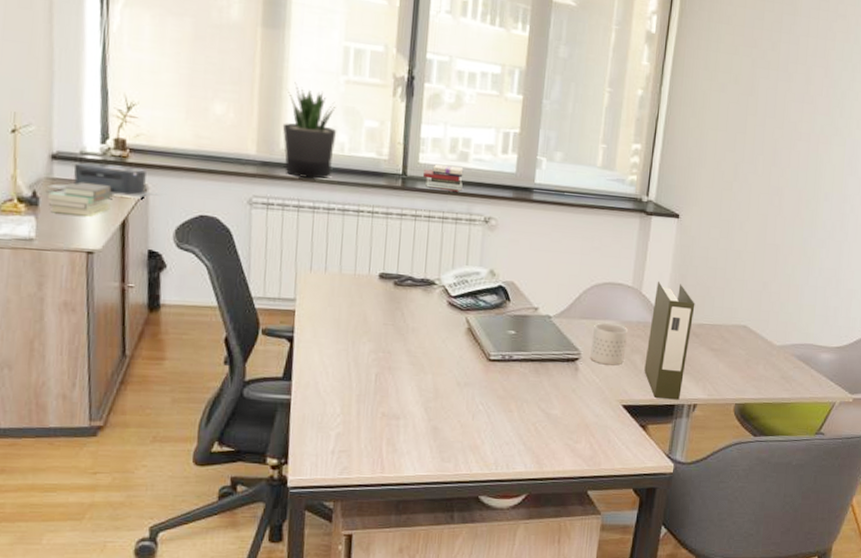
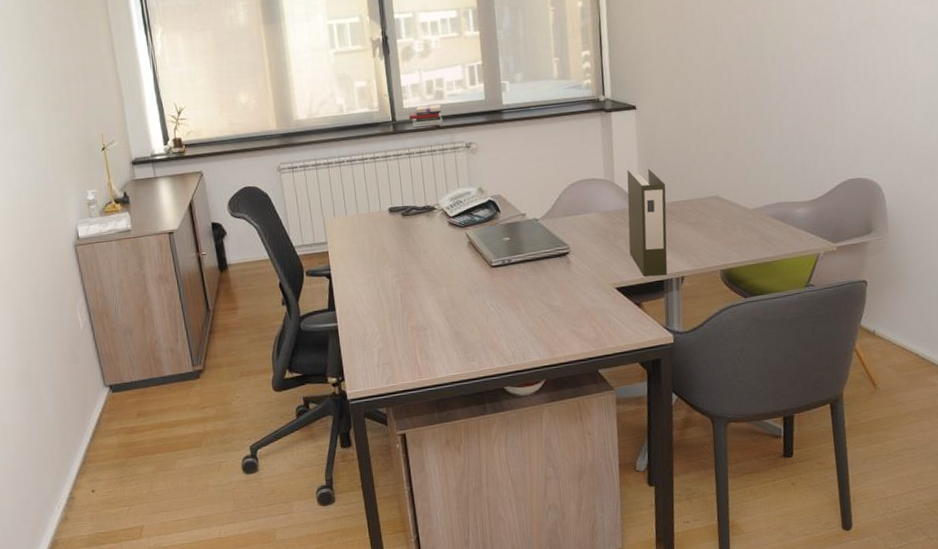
printer: present [47,162,166,199] -> none [133,159,217,192]
books: present [48,182,112,217] -> none [135,177,179,207]
planter: present [282,82,337,180] -> none [291,63,337,141]
mug: present [590,322,629,365] -> none [577,215,610,254]

